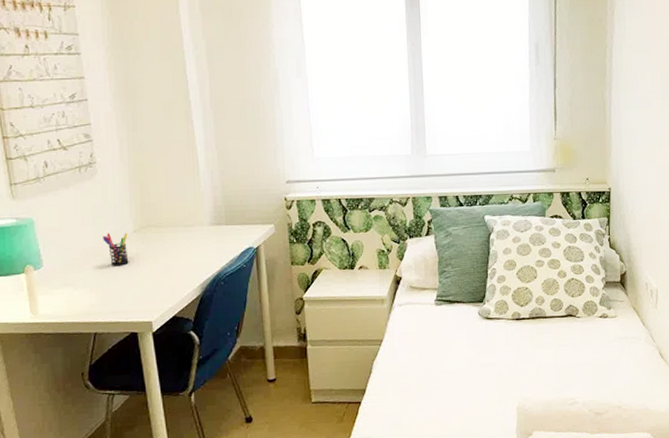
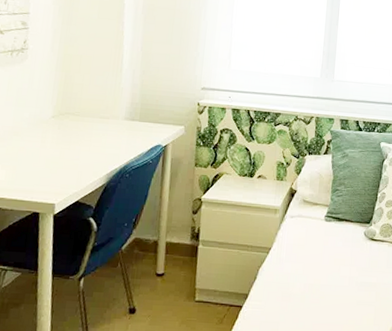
pen holder: present [102,232,129,266] -> none [22,115,46,148]

